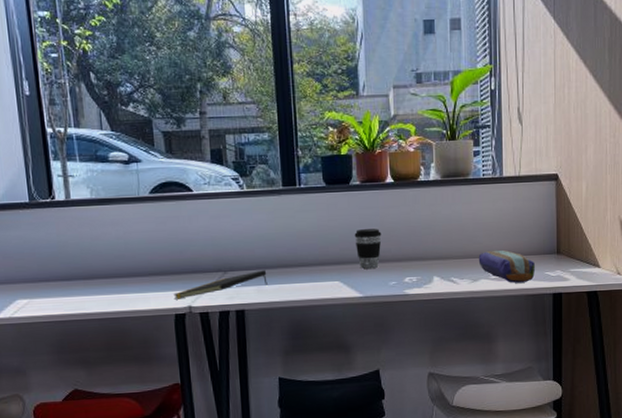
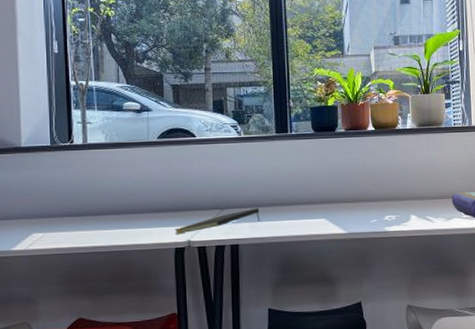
coffee cup: present [354,229,382,269] -> none [339,171,364,208]

